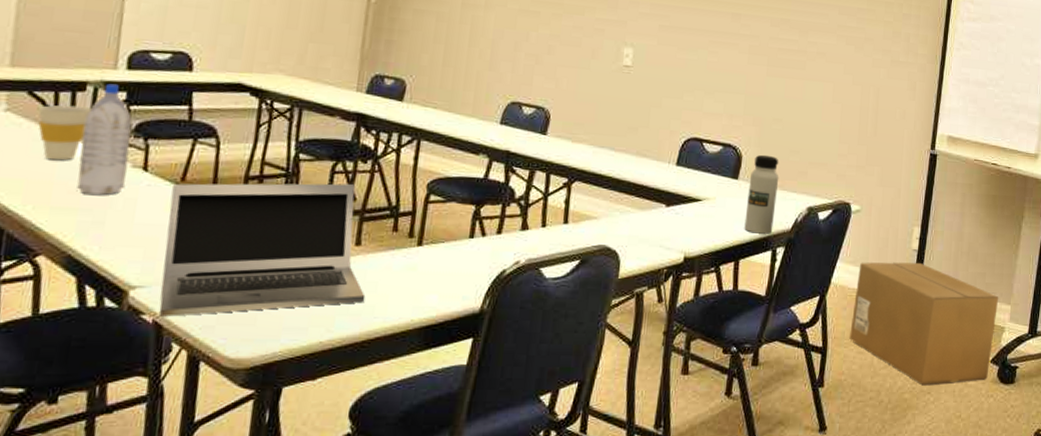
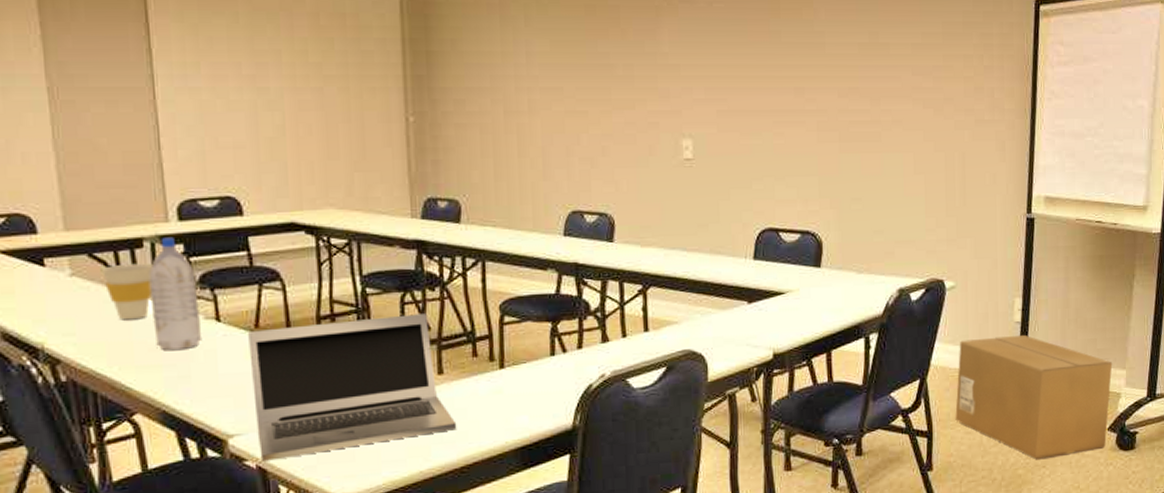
water bottle: present [744,154,779,234] -> none [832,238,865,322]

